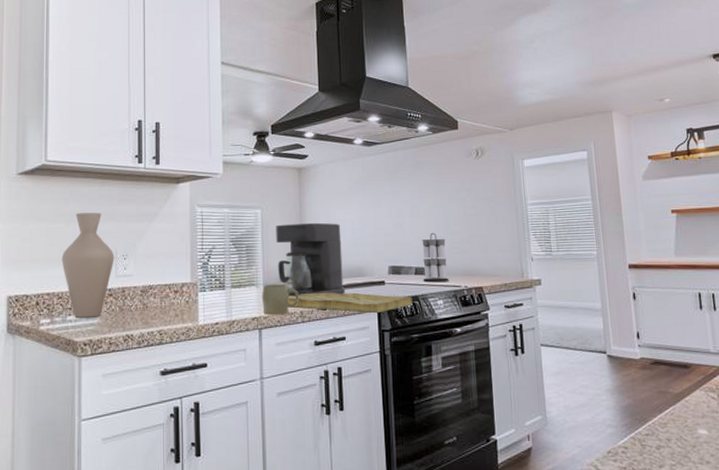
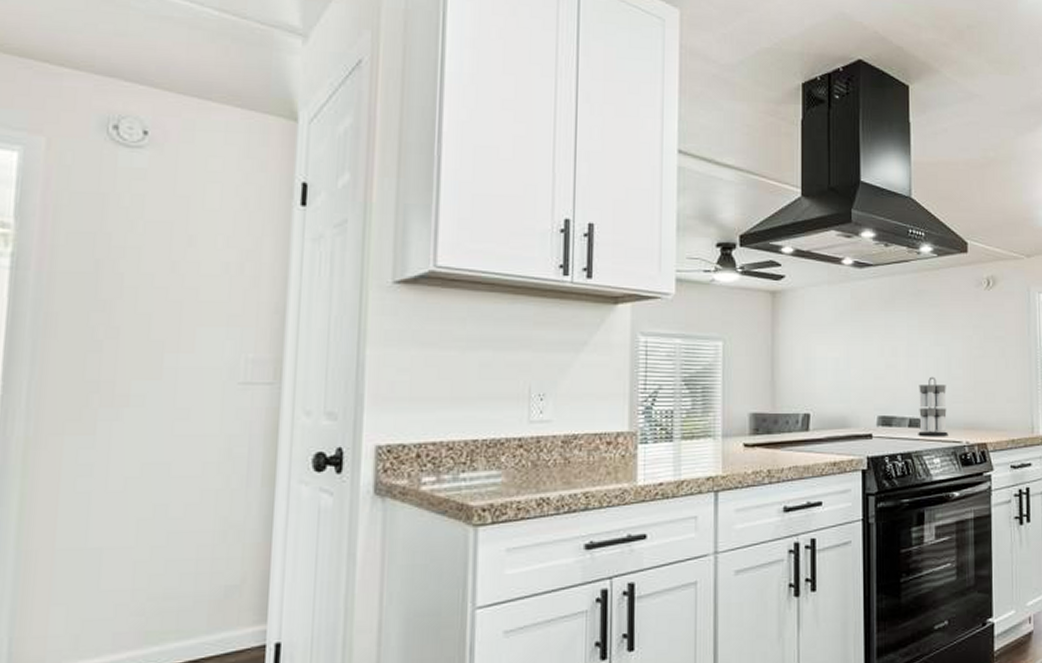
vase: present [61,213,115,318] -> none [453,338,527,475]
mug: present [262,283,300,316] -> none [720,435,767,475]
coffee maker: present [276,222,345,297] -> none [741,360,824,452]
cutting board: present [288,292,413,314] -> none [752,446,904,474]

